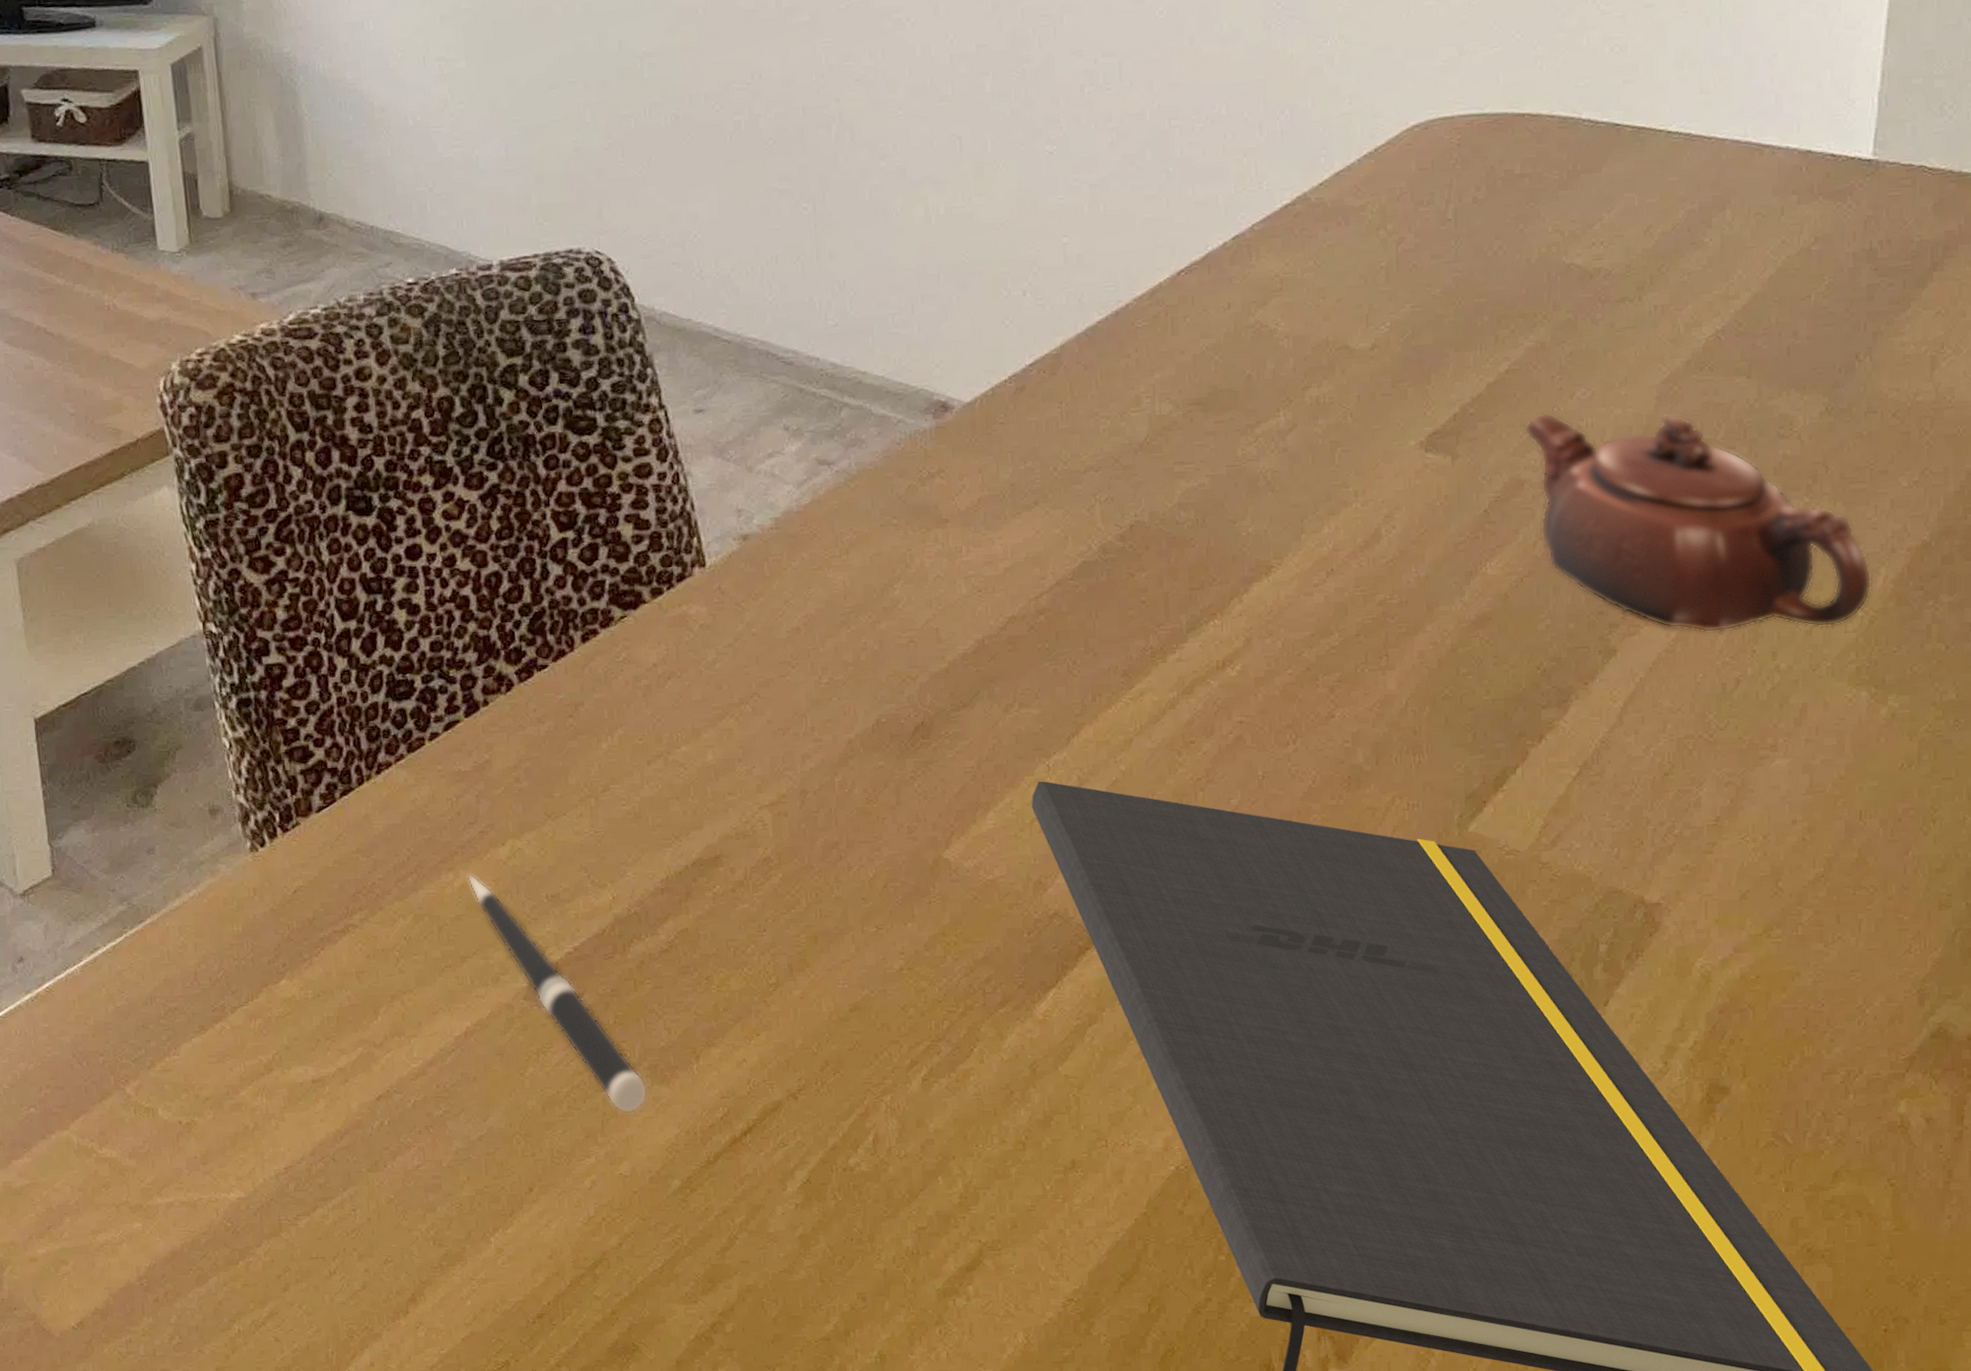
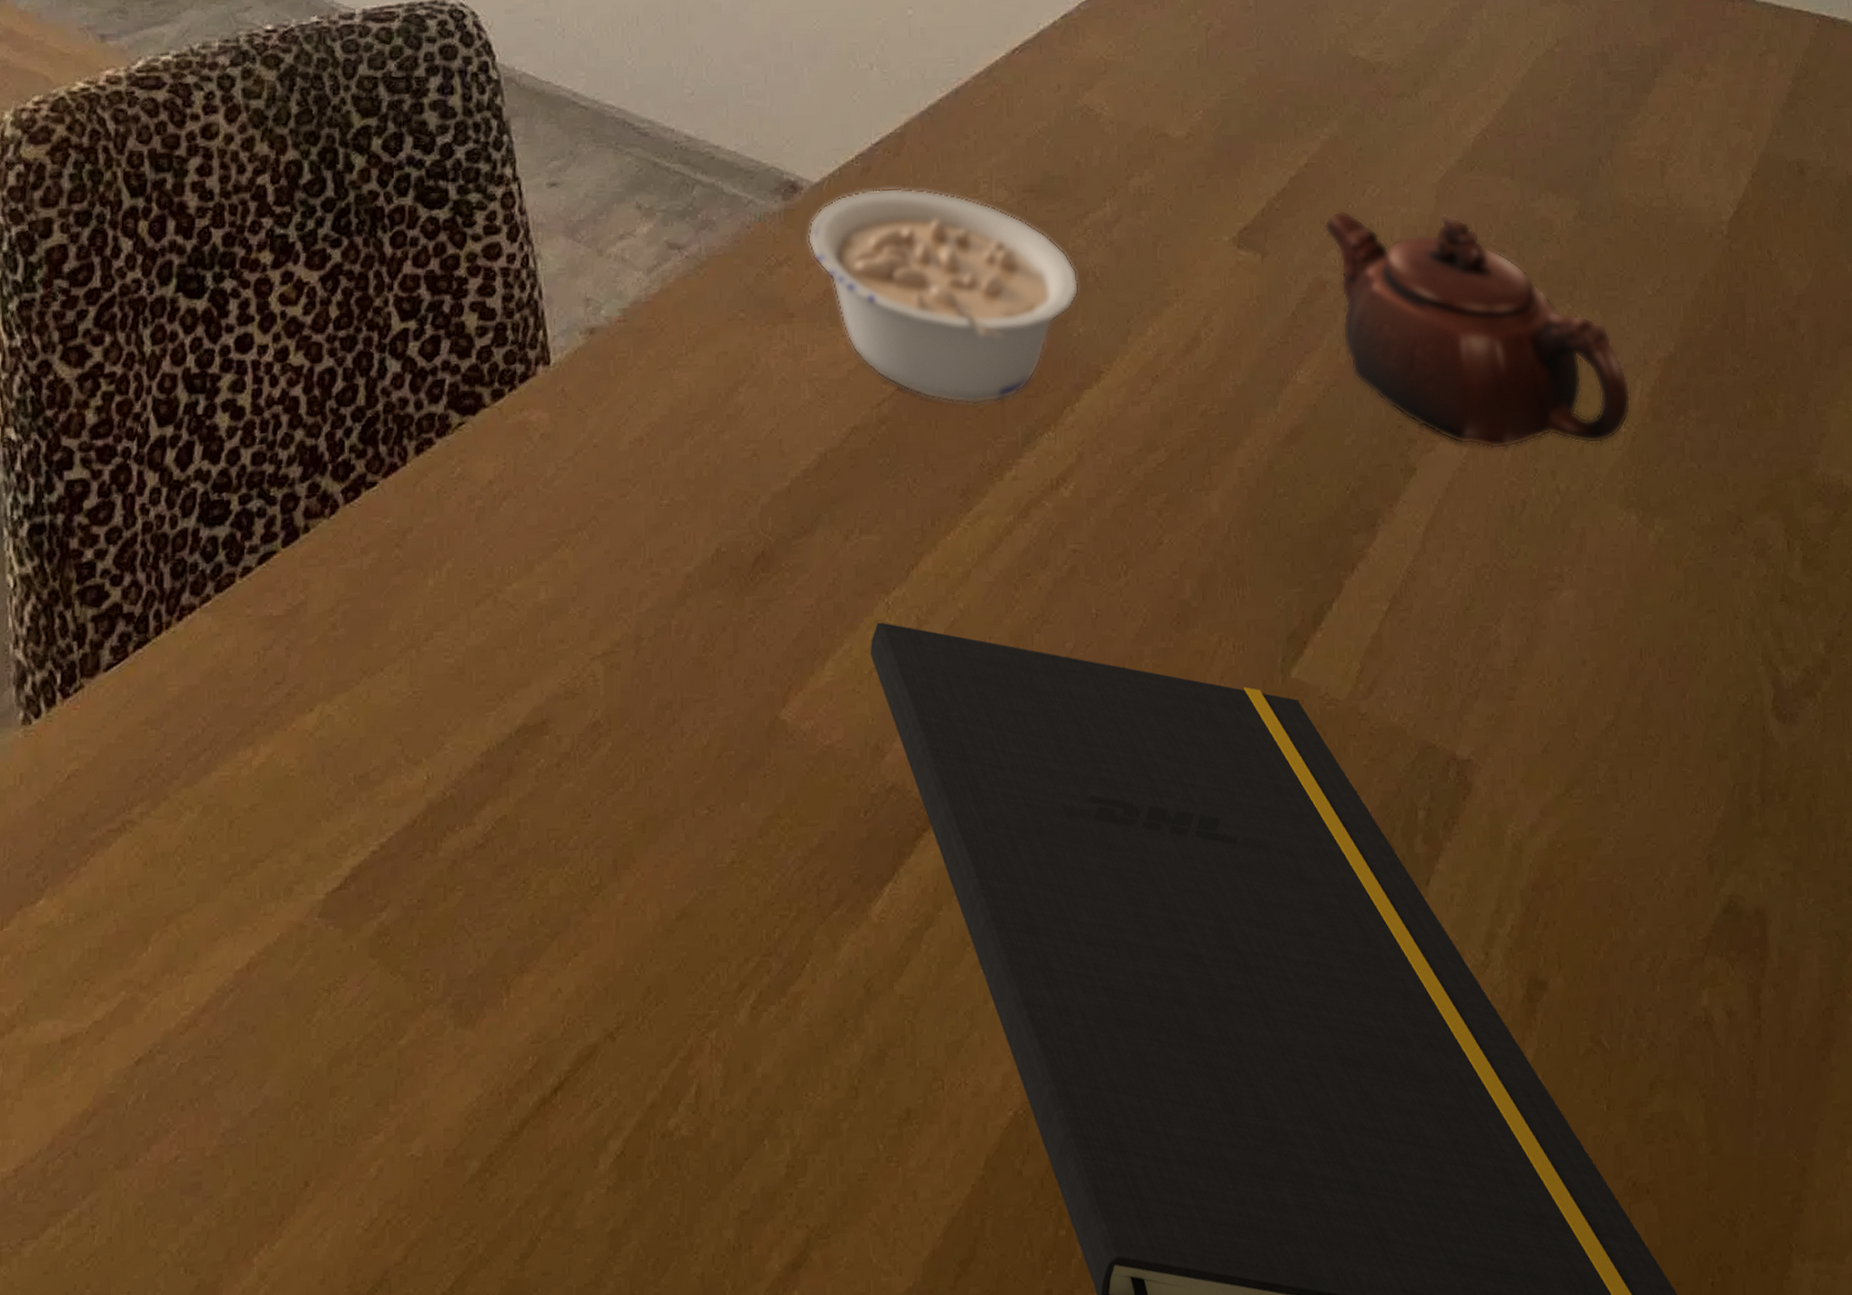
pen: present [468,875,648,1114] -> none [268,751,450,1071]
legume: none [960,404,1249,597] -> present [807,187,1079,405]

